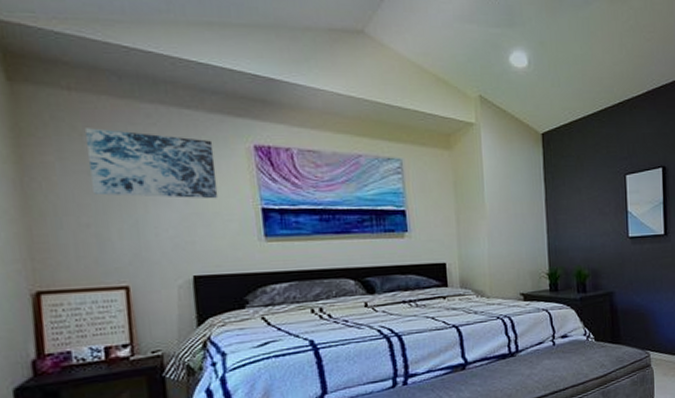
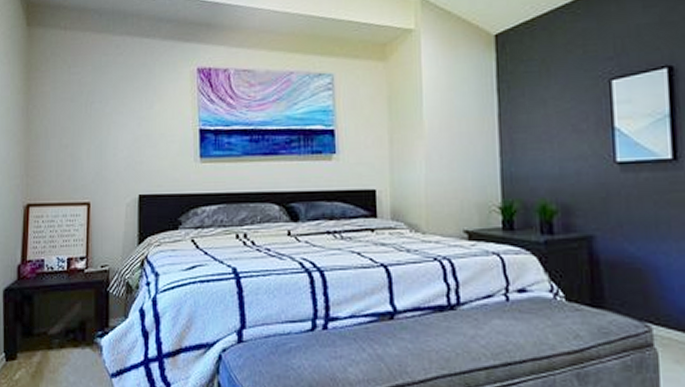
wall art: present [84,128,219,199] -> none [72,60,165,121]

